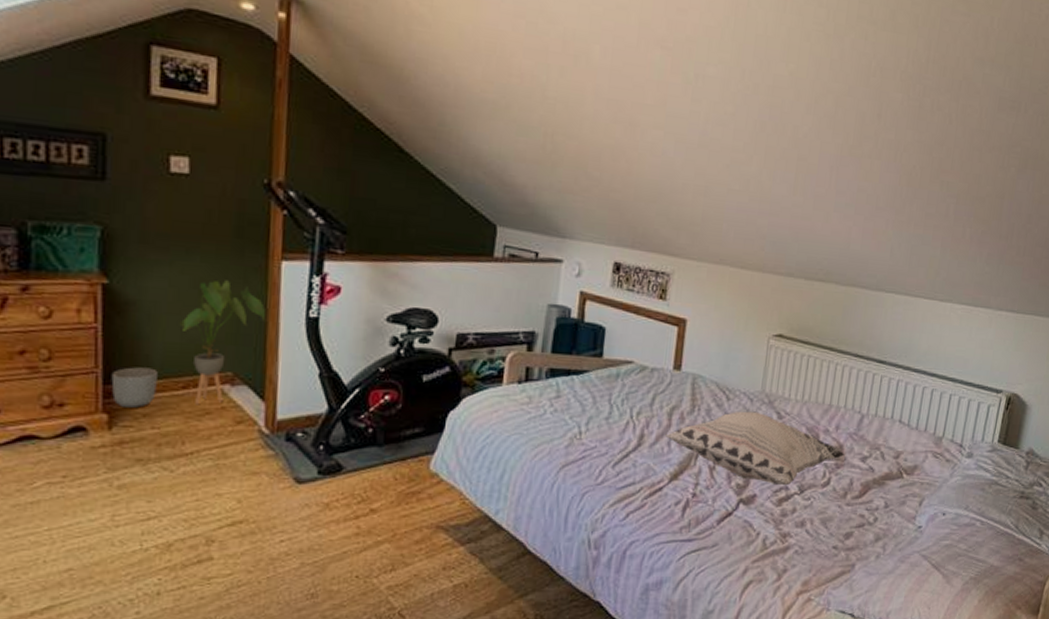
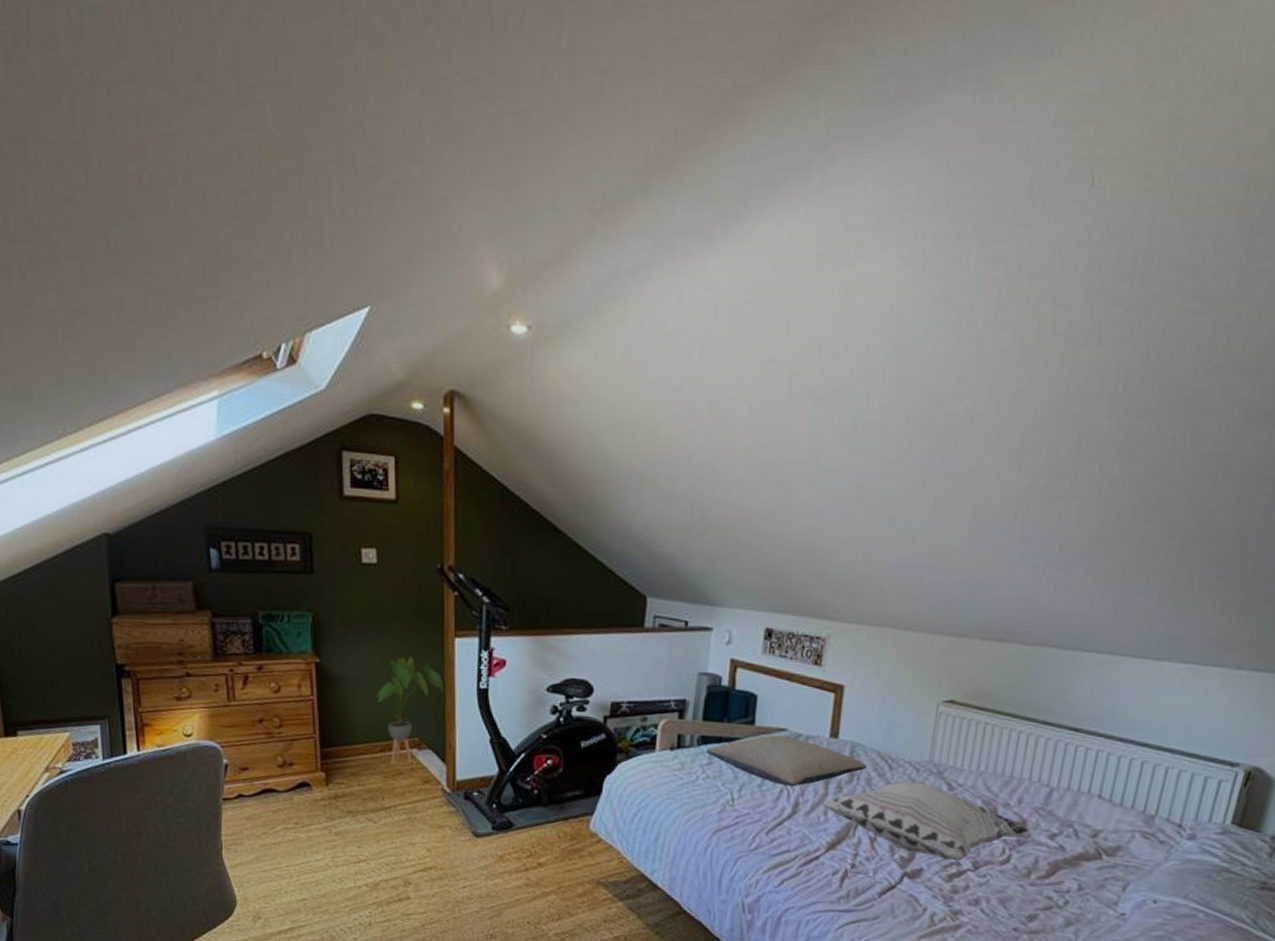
planter: present [111,367,158,408] -> none [326,733,360,768]
pillow: none [554,368,707,419] -> present [705,735,867,787]

